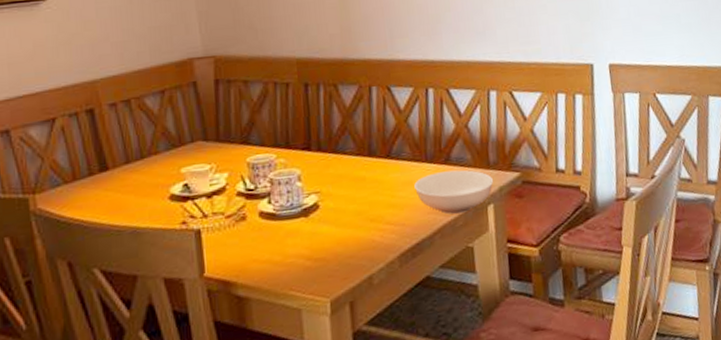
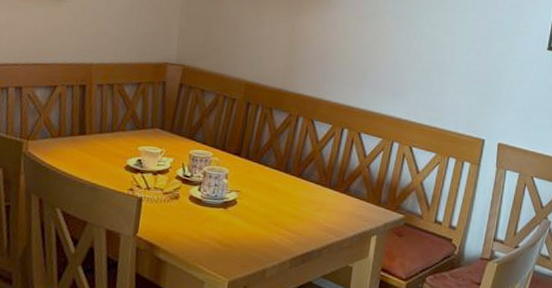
bowl: present [414,169,494,215] -> none [315,198,381,237]

